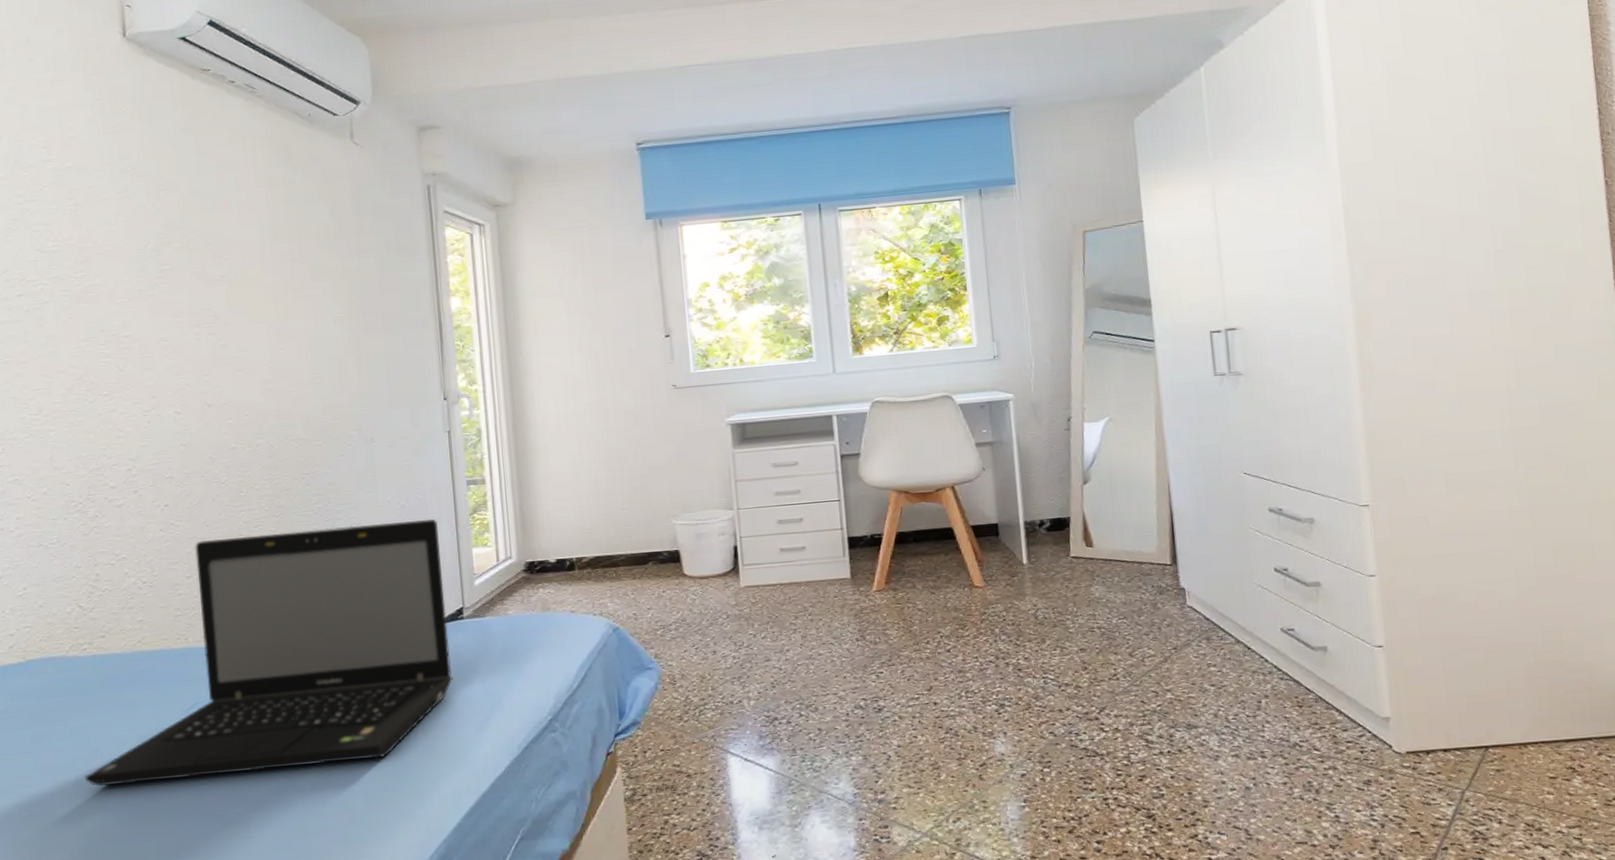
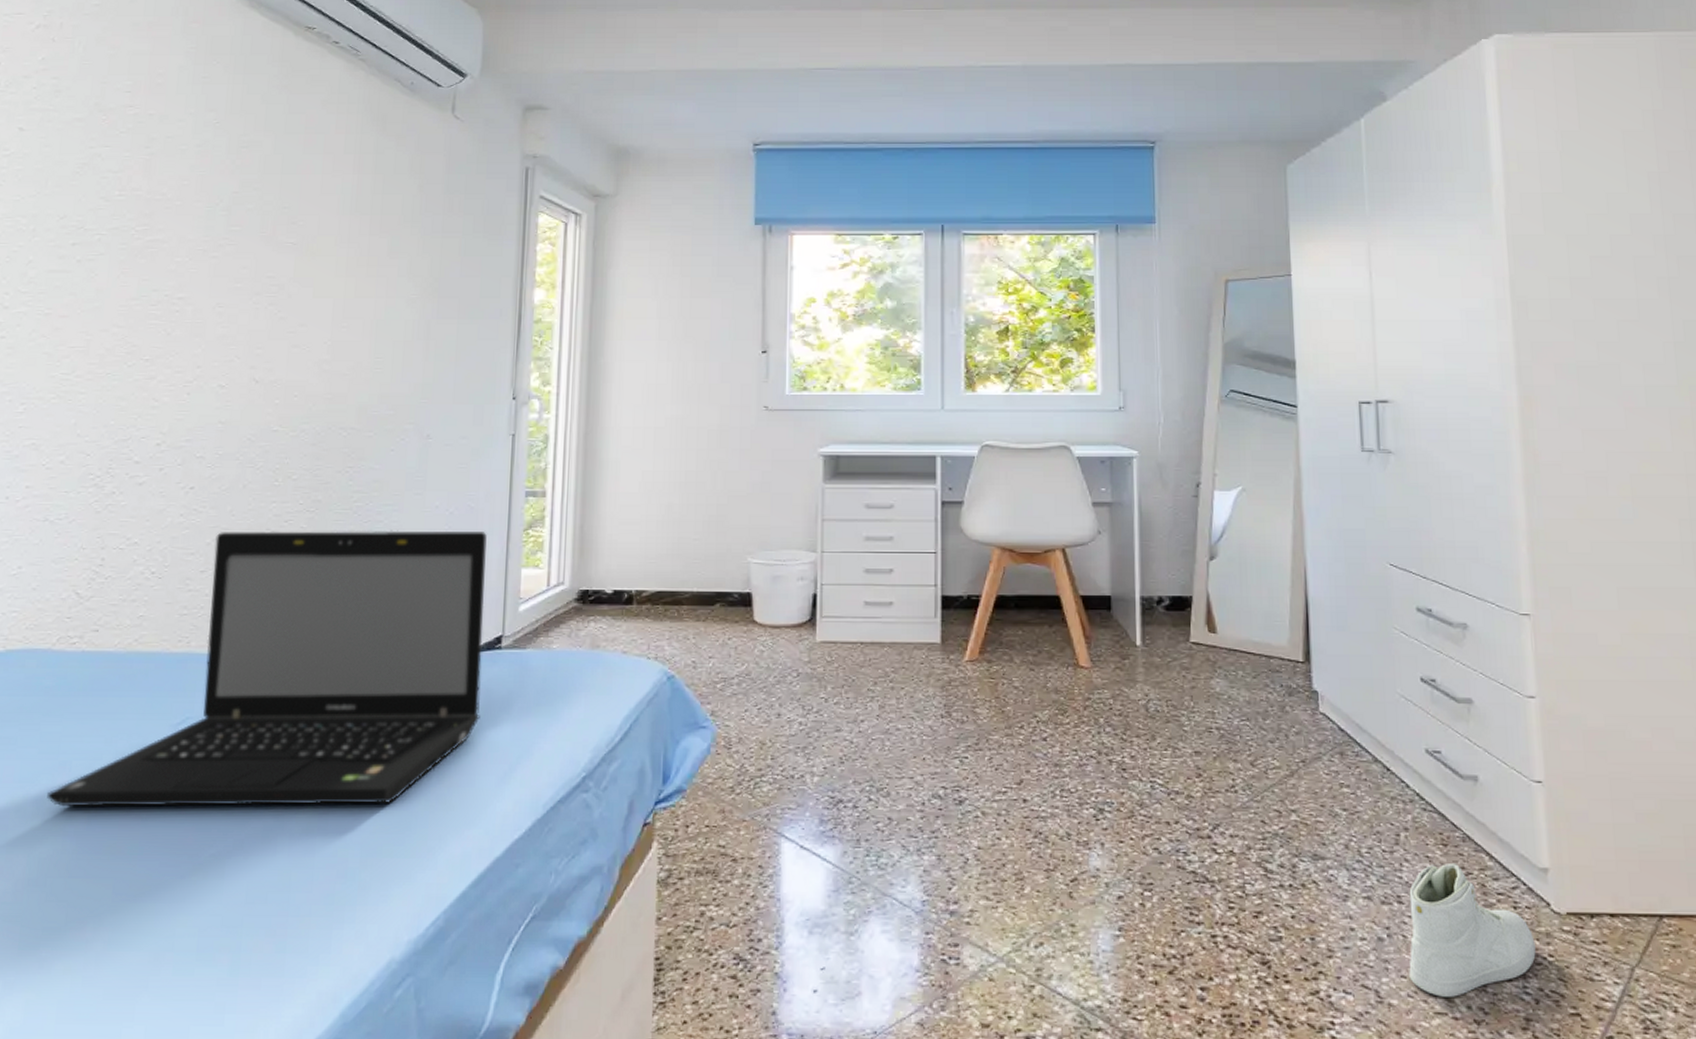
sneaker: none [1271,721,1381,830] -> present [1409,864,1536,997]

